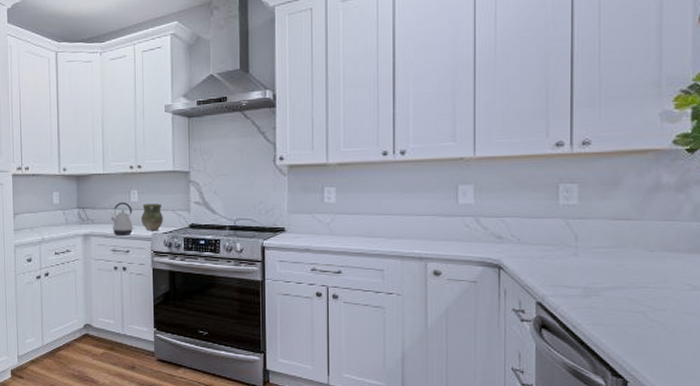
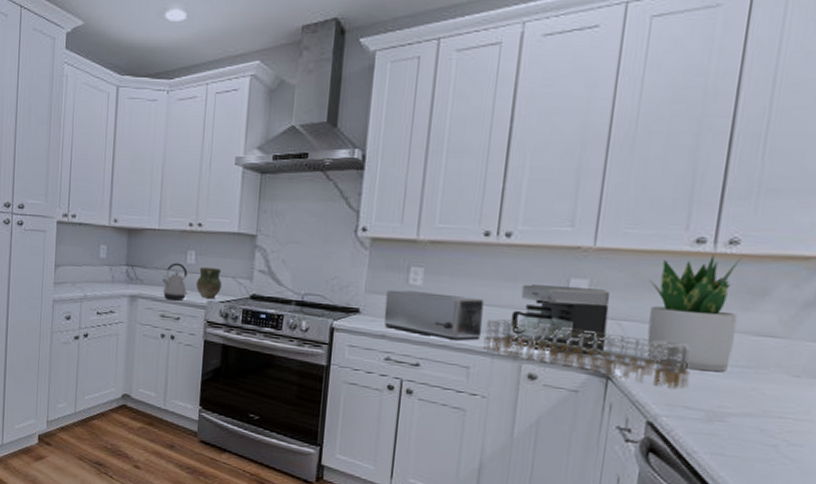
toaster: none [306,207,391,249] -> present [383,289,484,342]
dish rack: none [392,224,566,272] -> present [483,319,691,389]
coffee maker: none [410,191,494,249] -> present [505,284,610,355]
planter: none [523,155,597,254] -> present [647,254,743,372]

